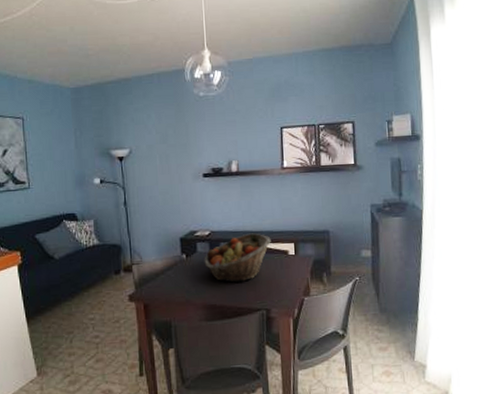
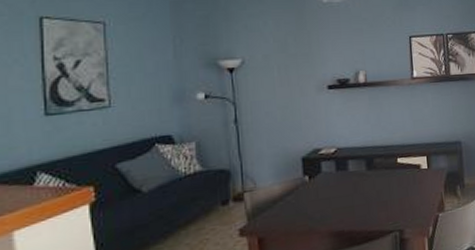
fruit basket: present [204,233,271,283] -> none [329,147,403,204]

